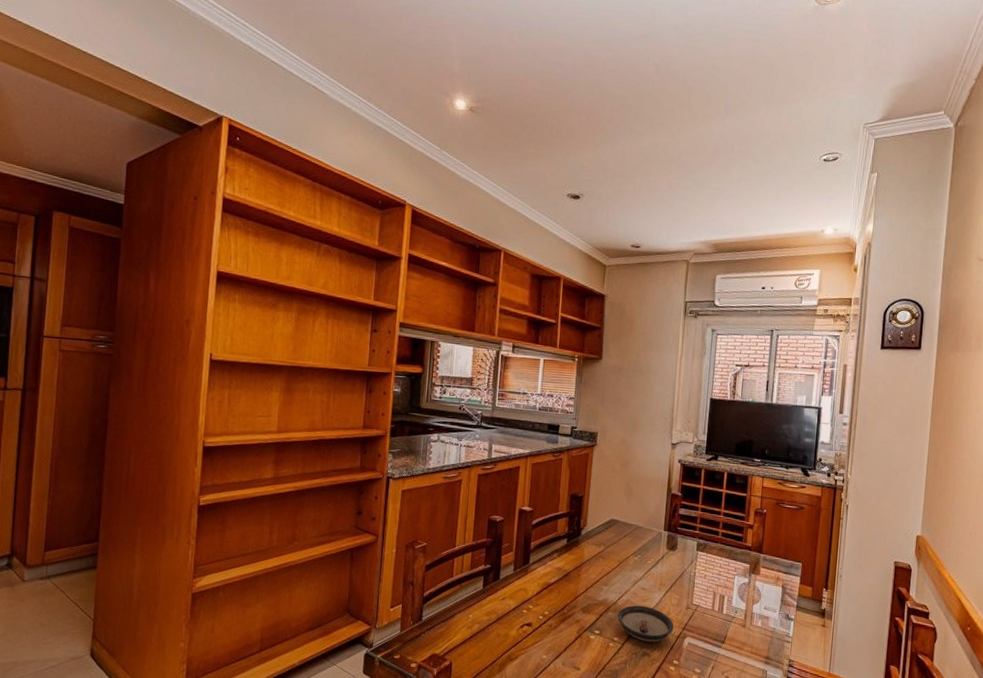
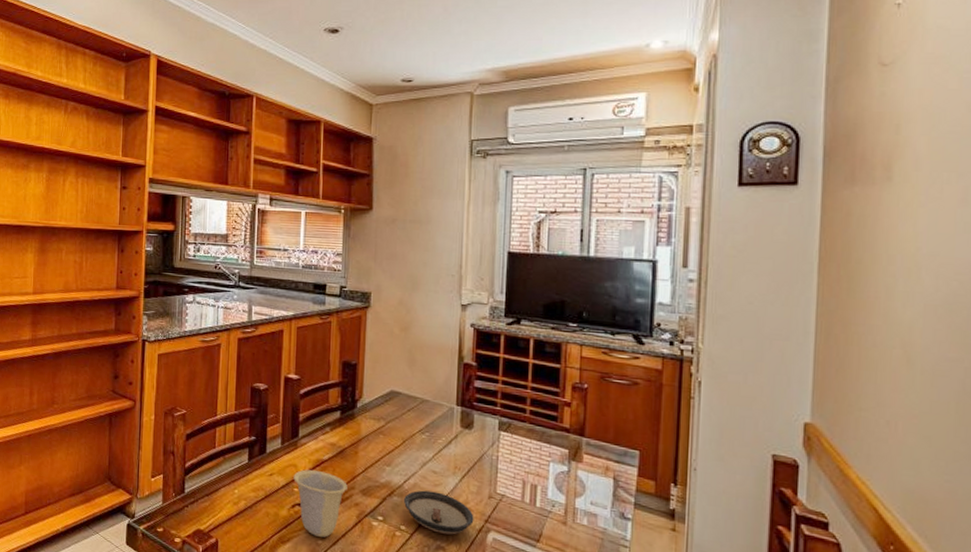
cup: none [523,593,570,653] -> present [293,469,348,538]

